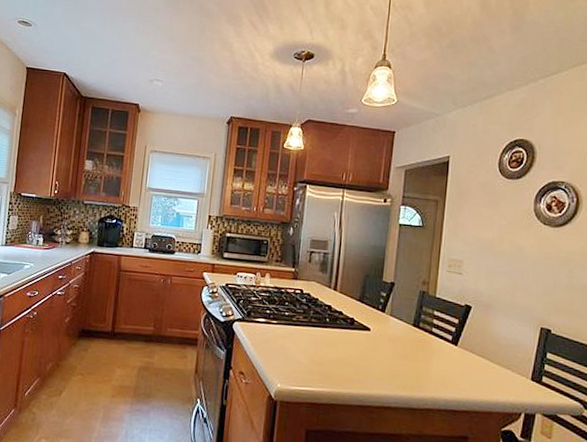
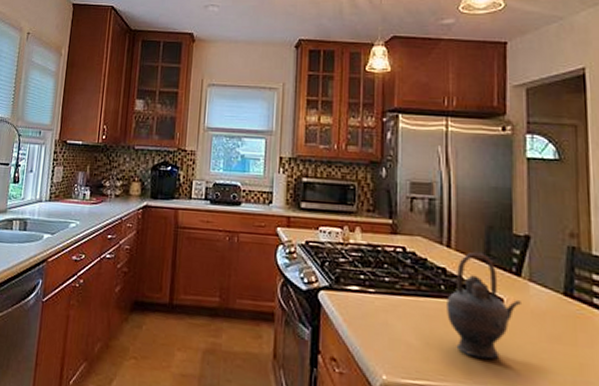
teapot: none [329,294,383,372] -> present [447,251,521,360]

